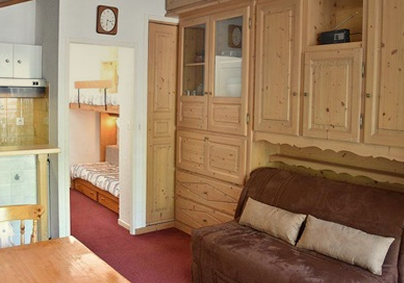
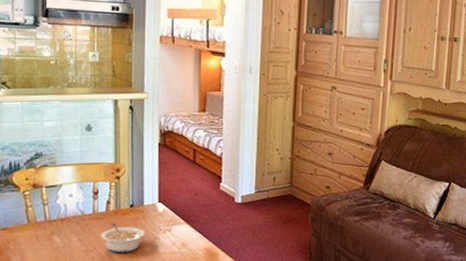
legume: none [27,252,61,276] -> present [101,223,146,252]

